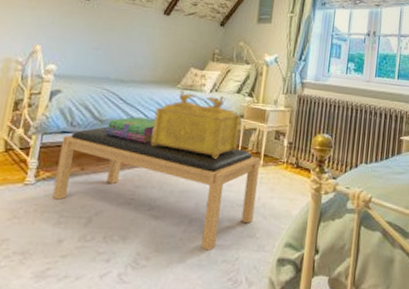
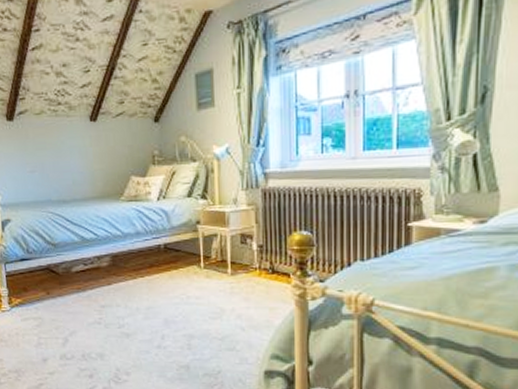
bench: present [52,126,260,251] -> none [23,250,230,365]
stack of books: present [104,116,156,144] -> none [59,236,108,263]
decorative box: present [151,90,241,159] -> none [104,202,198,272]

